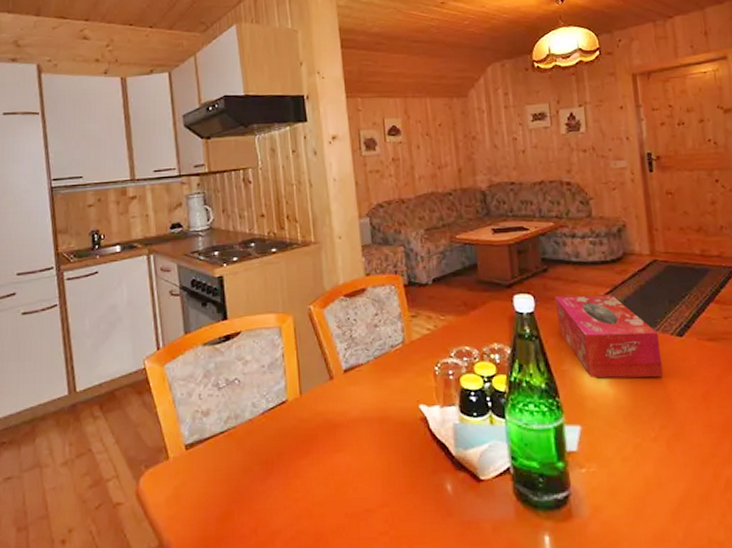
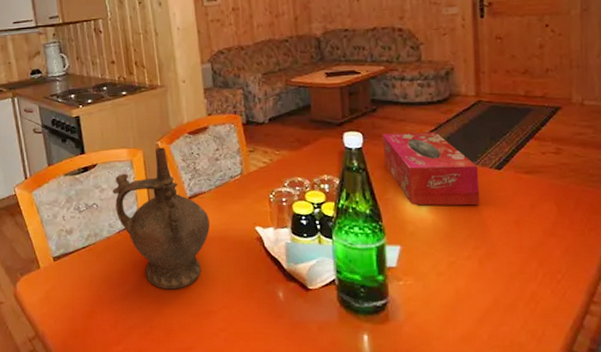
ceremonial vessel: none [257,312,369,484] -> present [112,147,211,290]

